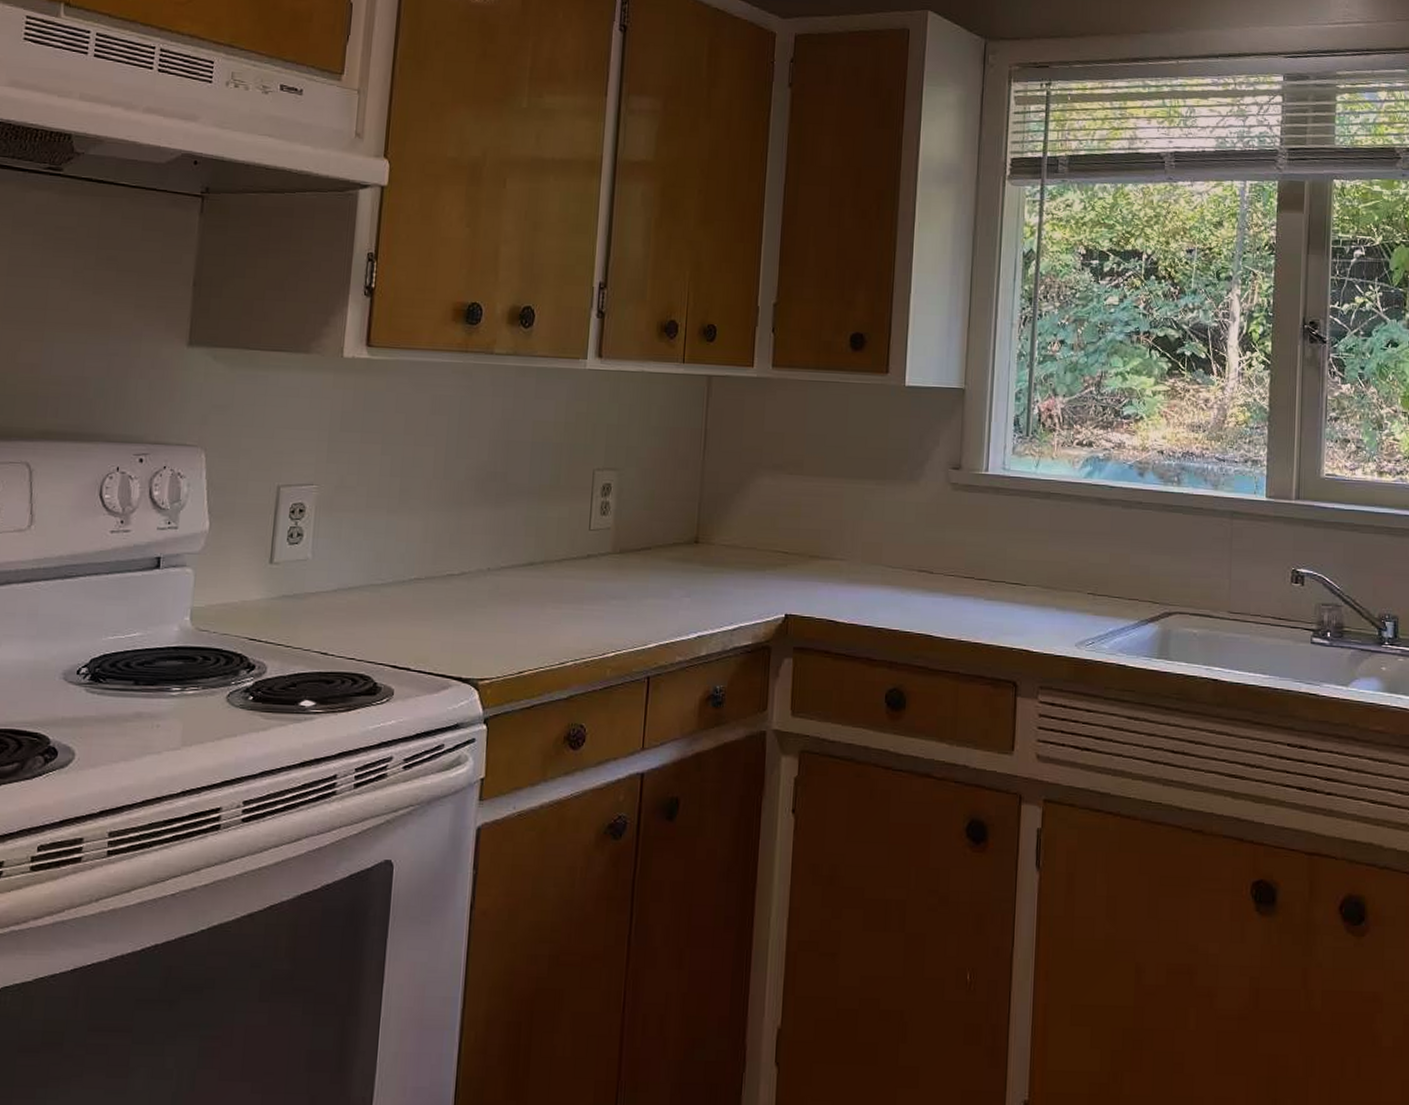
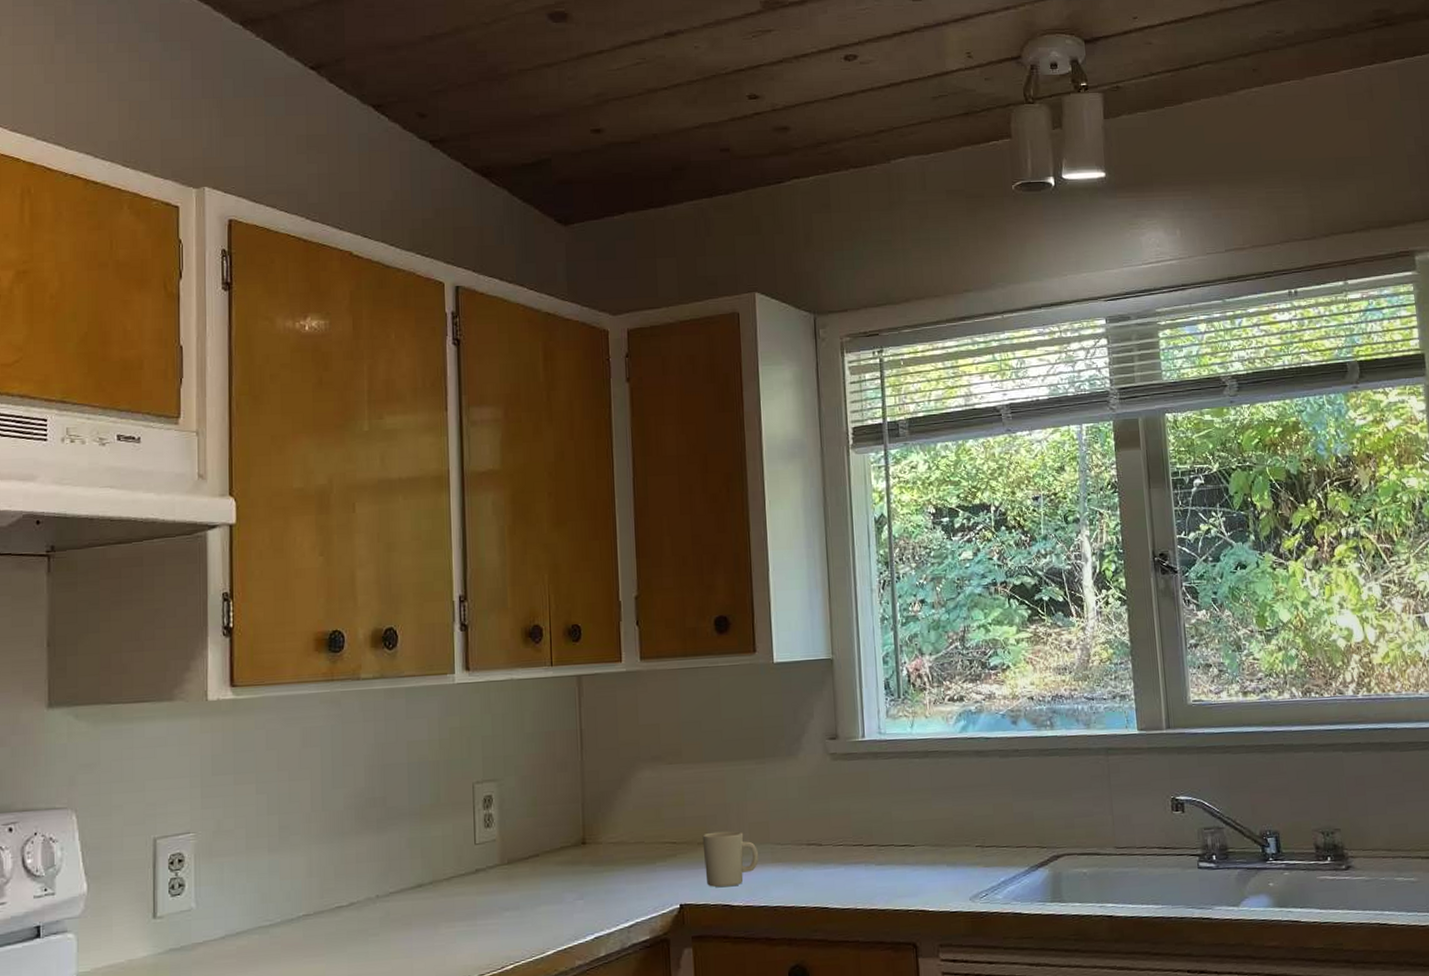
mug: none [814,547,869,603] -> present [702,830,759,888]

